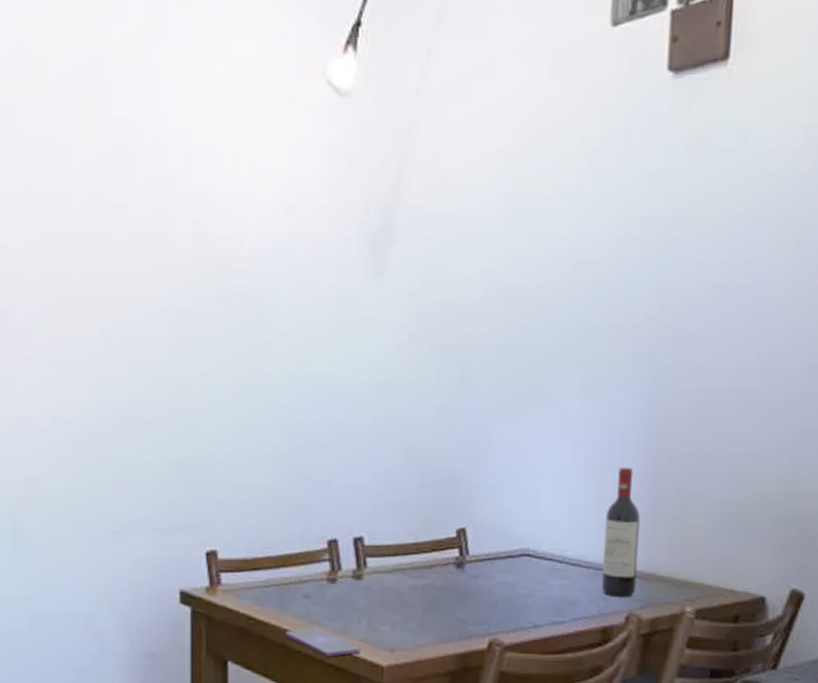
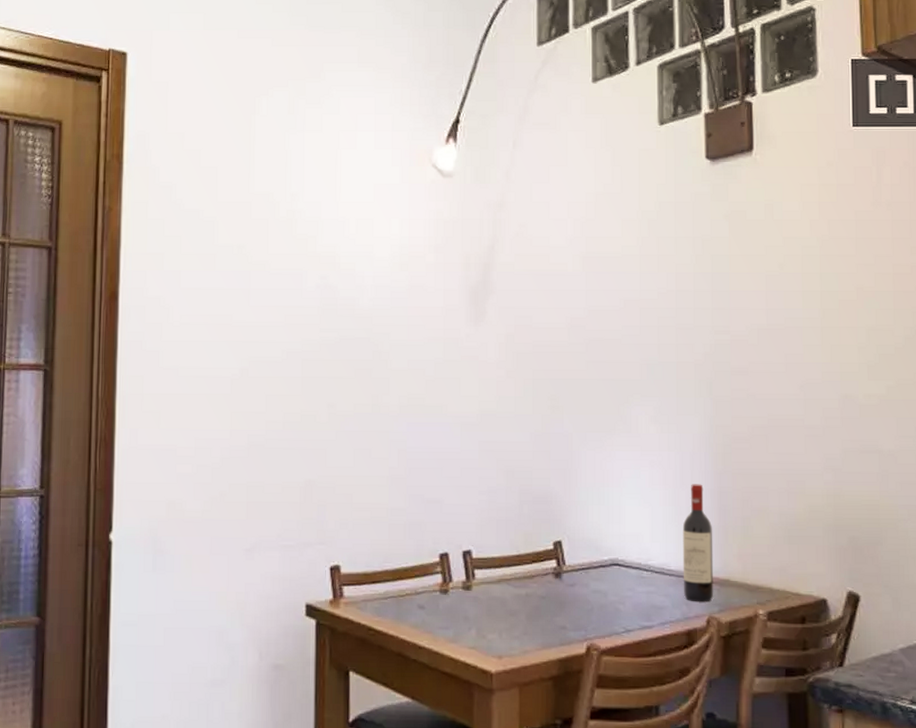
smartphone: present [286,628,361,657] -> none [403,637,472,664]

